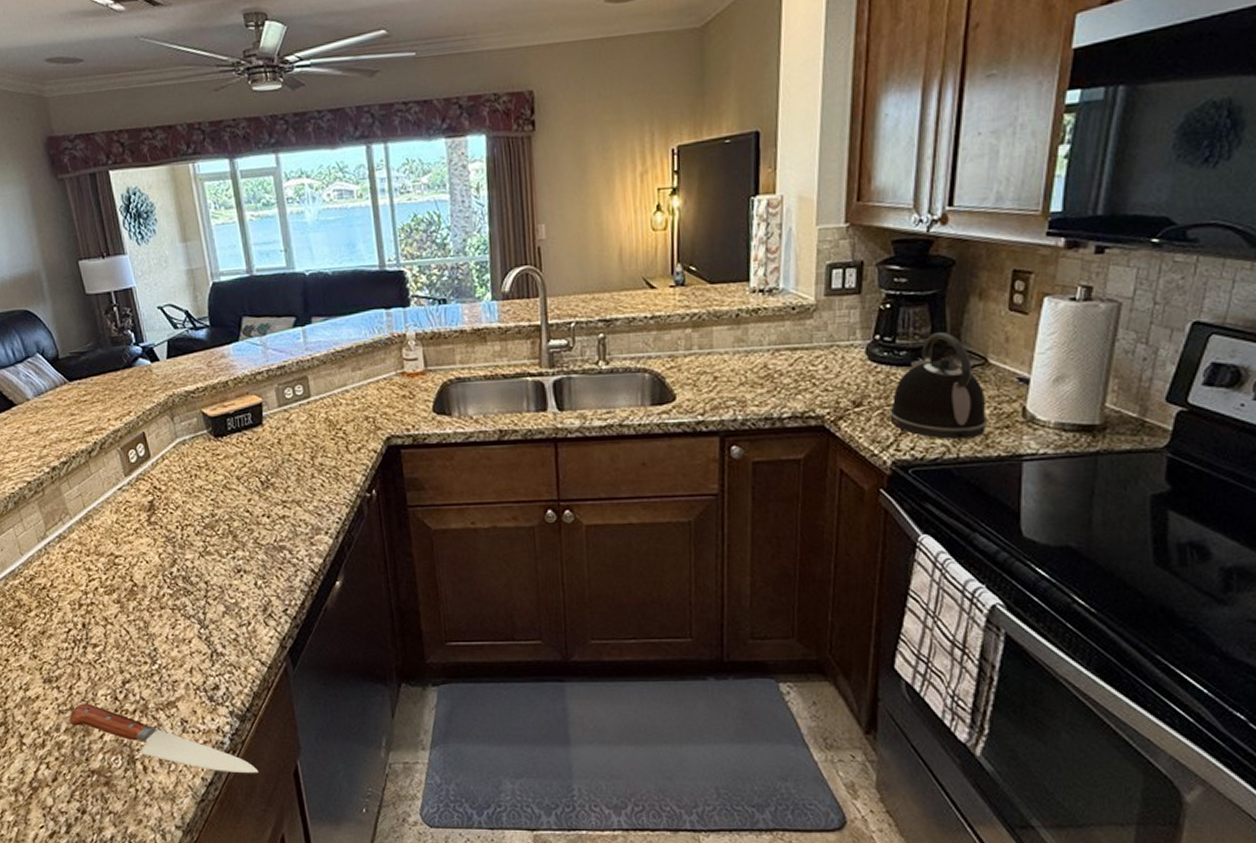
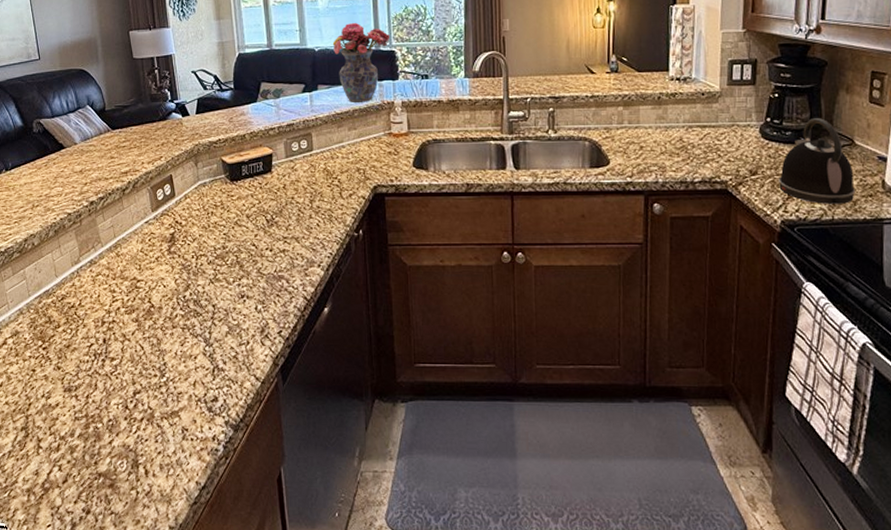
kitchen knife: present [69,703,259,774] -> none [83,411,247,480]
flower arrangement: none [326,237,397,337] -> present [332,22,390,102]

